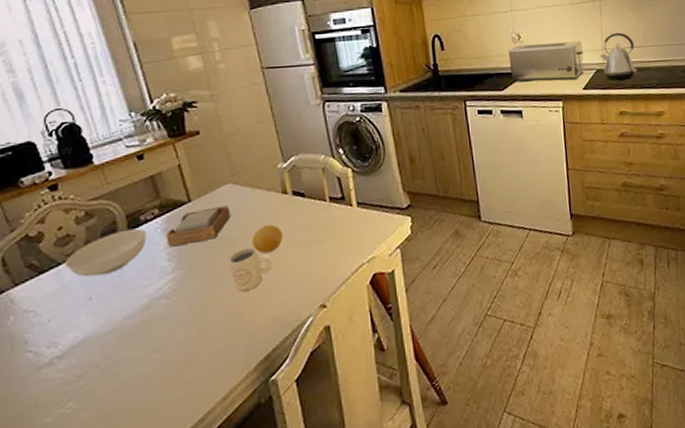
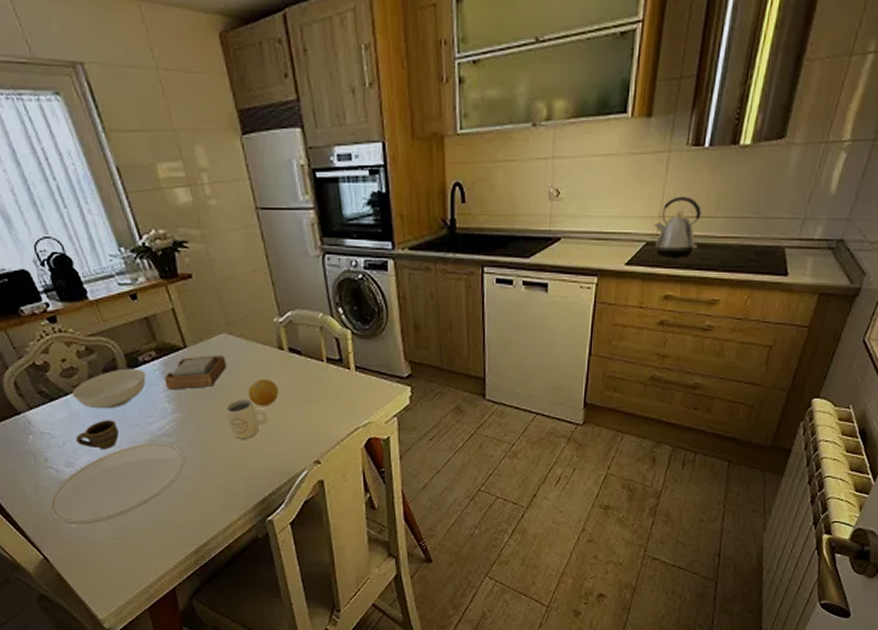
plate: none [21,305,183,419] -> present [48,442,185,525]
cup: none [62,286,112,323] -> present [75,420,119,449]
toaster: present [508,41,584,83] -> none [540,203,636,254]

